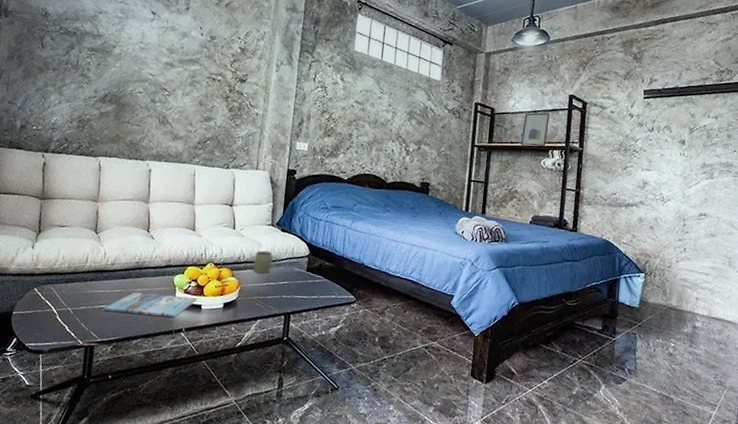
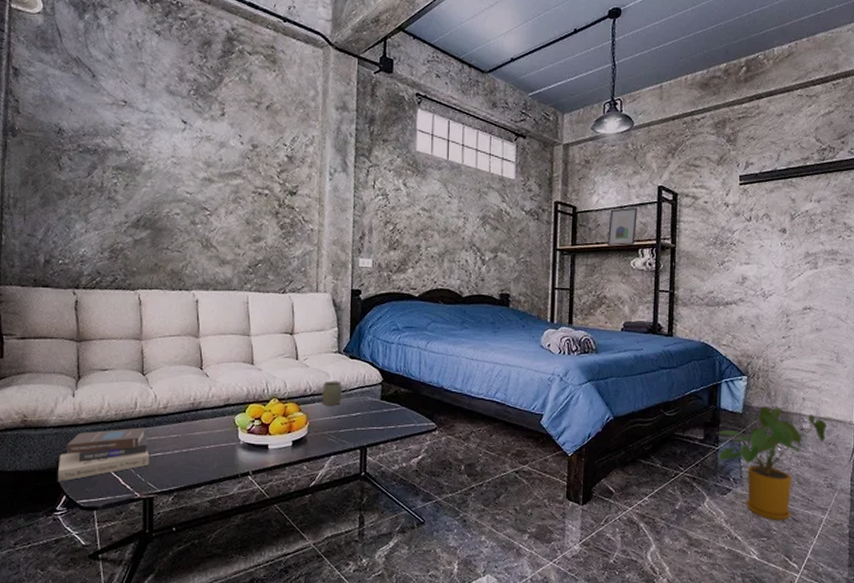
books: none [11,280,95,326] -> present [58,427,150,482]
magazine: present [103,292,198,317] -> none [159,436,263,460]
house plant: none [614,303,719,414] -> present [717,406,828,521]

